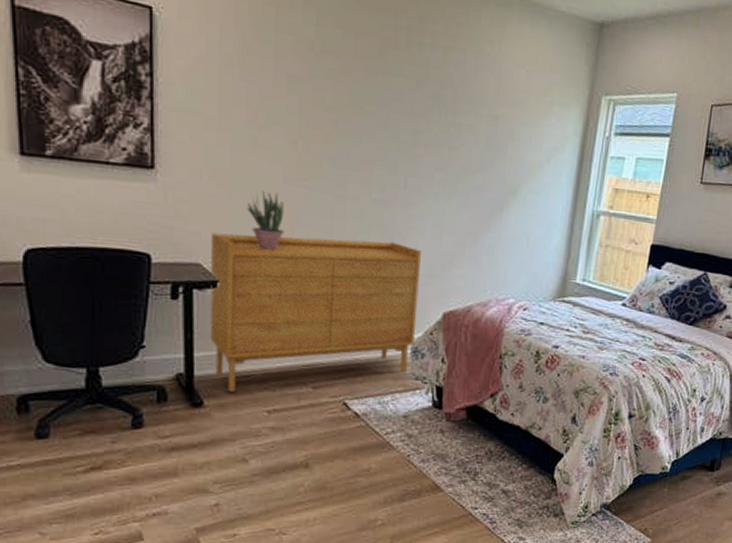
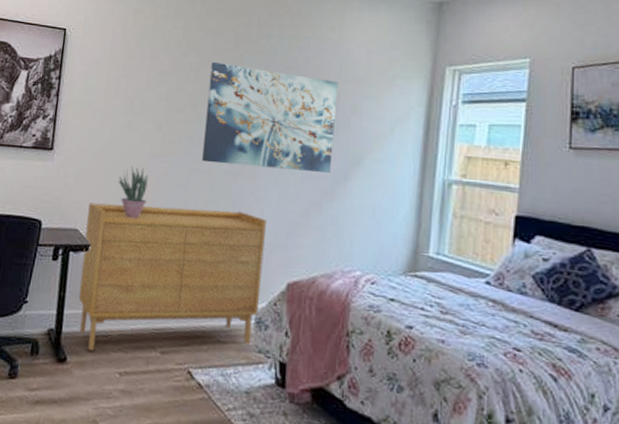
wall art: none [347,69,497,202] -> present [202,61,339,173]

